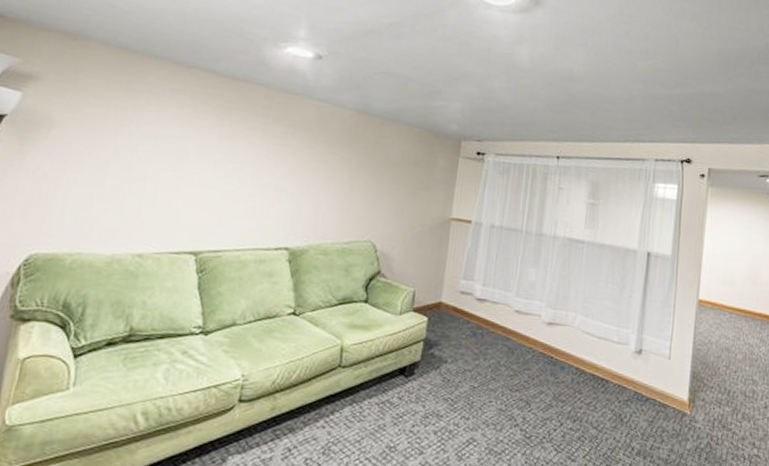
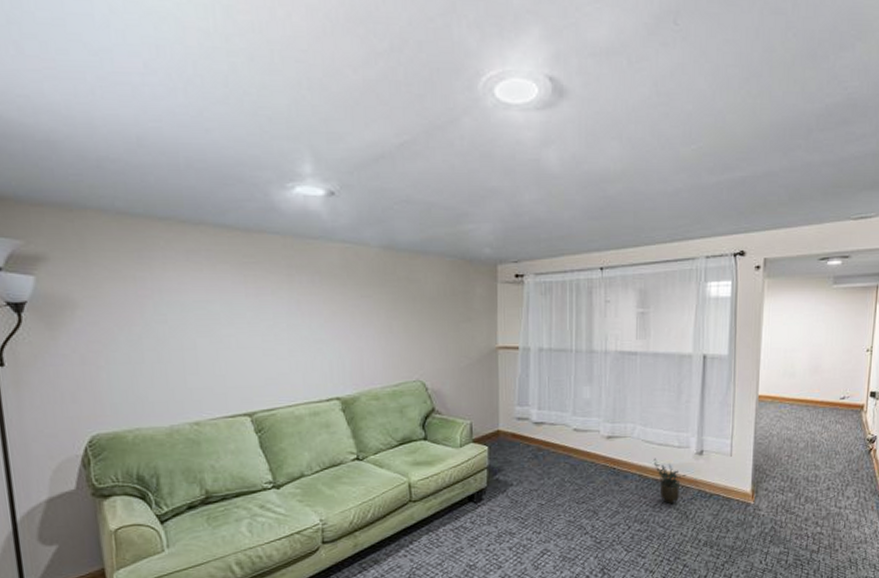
potted plant: none [591,351,623,404] -> present [653,458,686,505]

